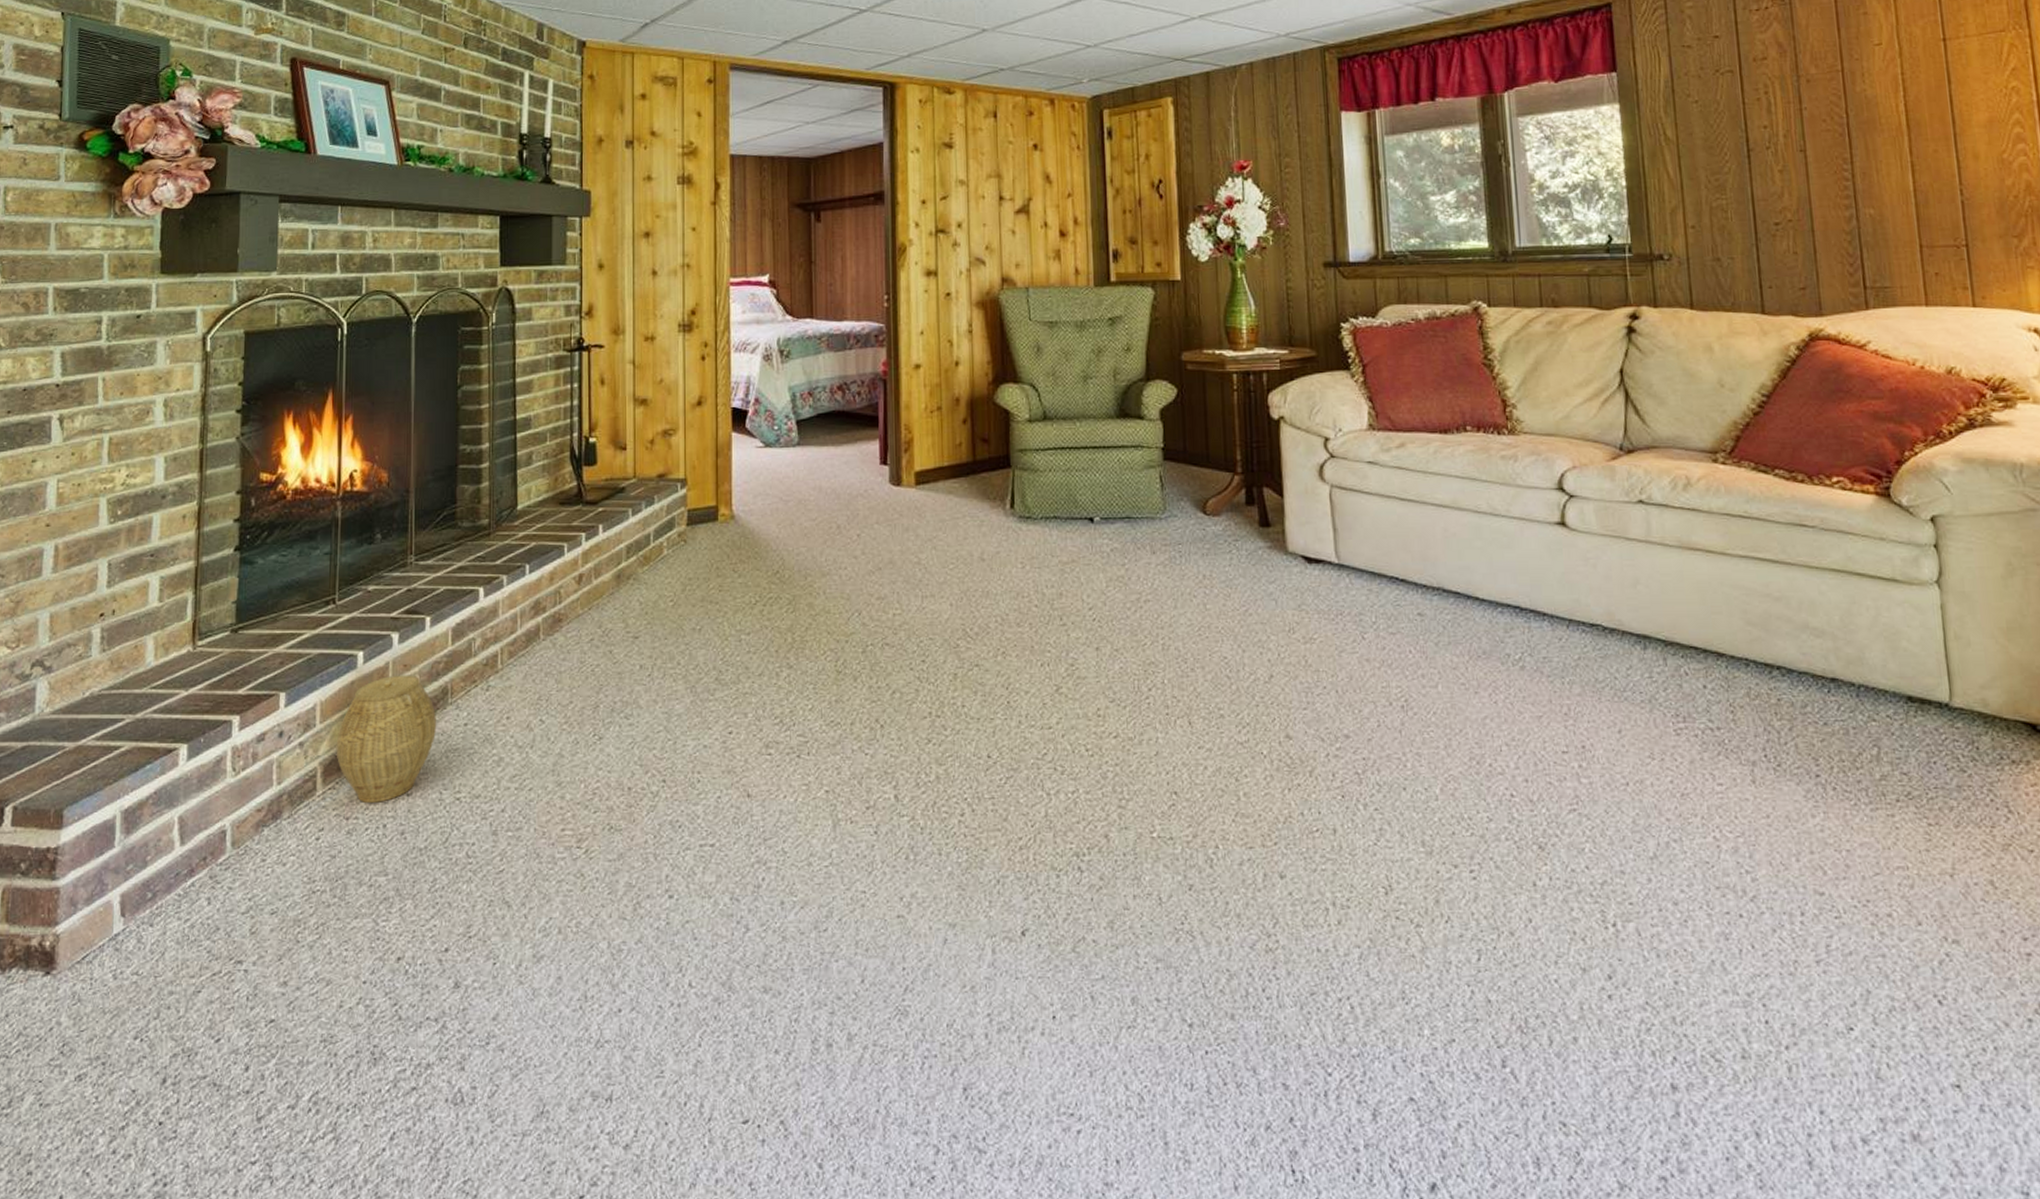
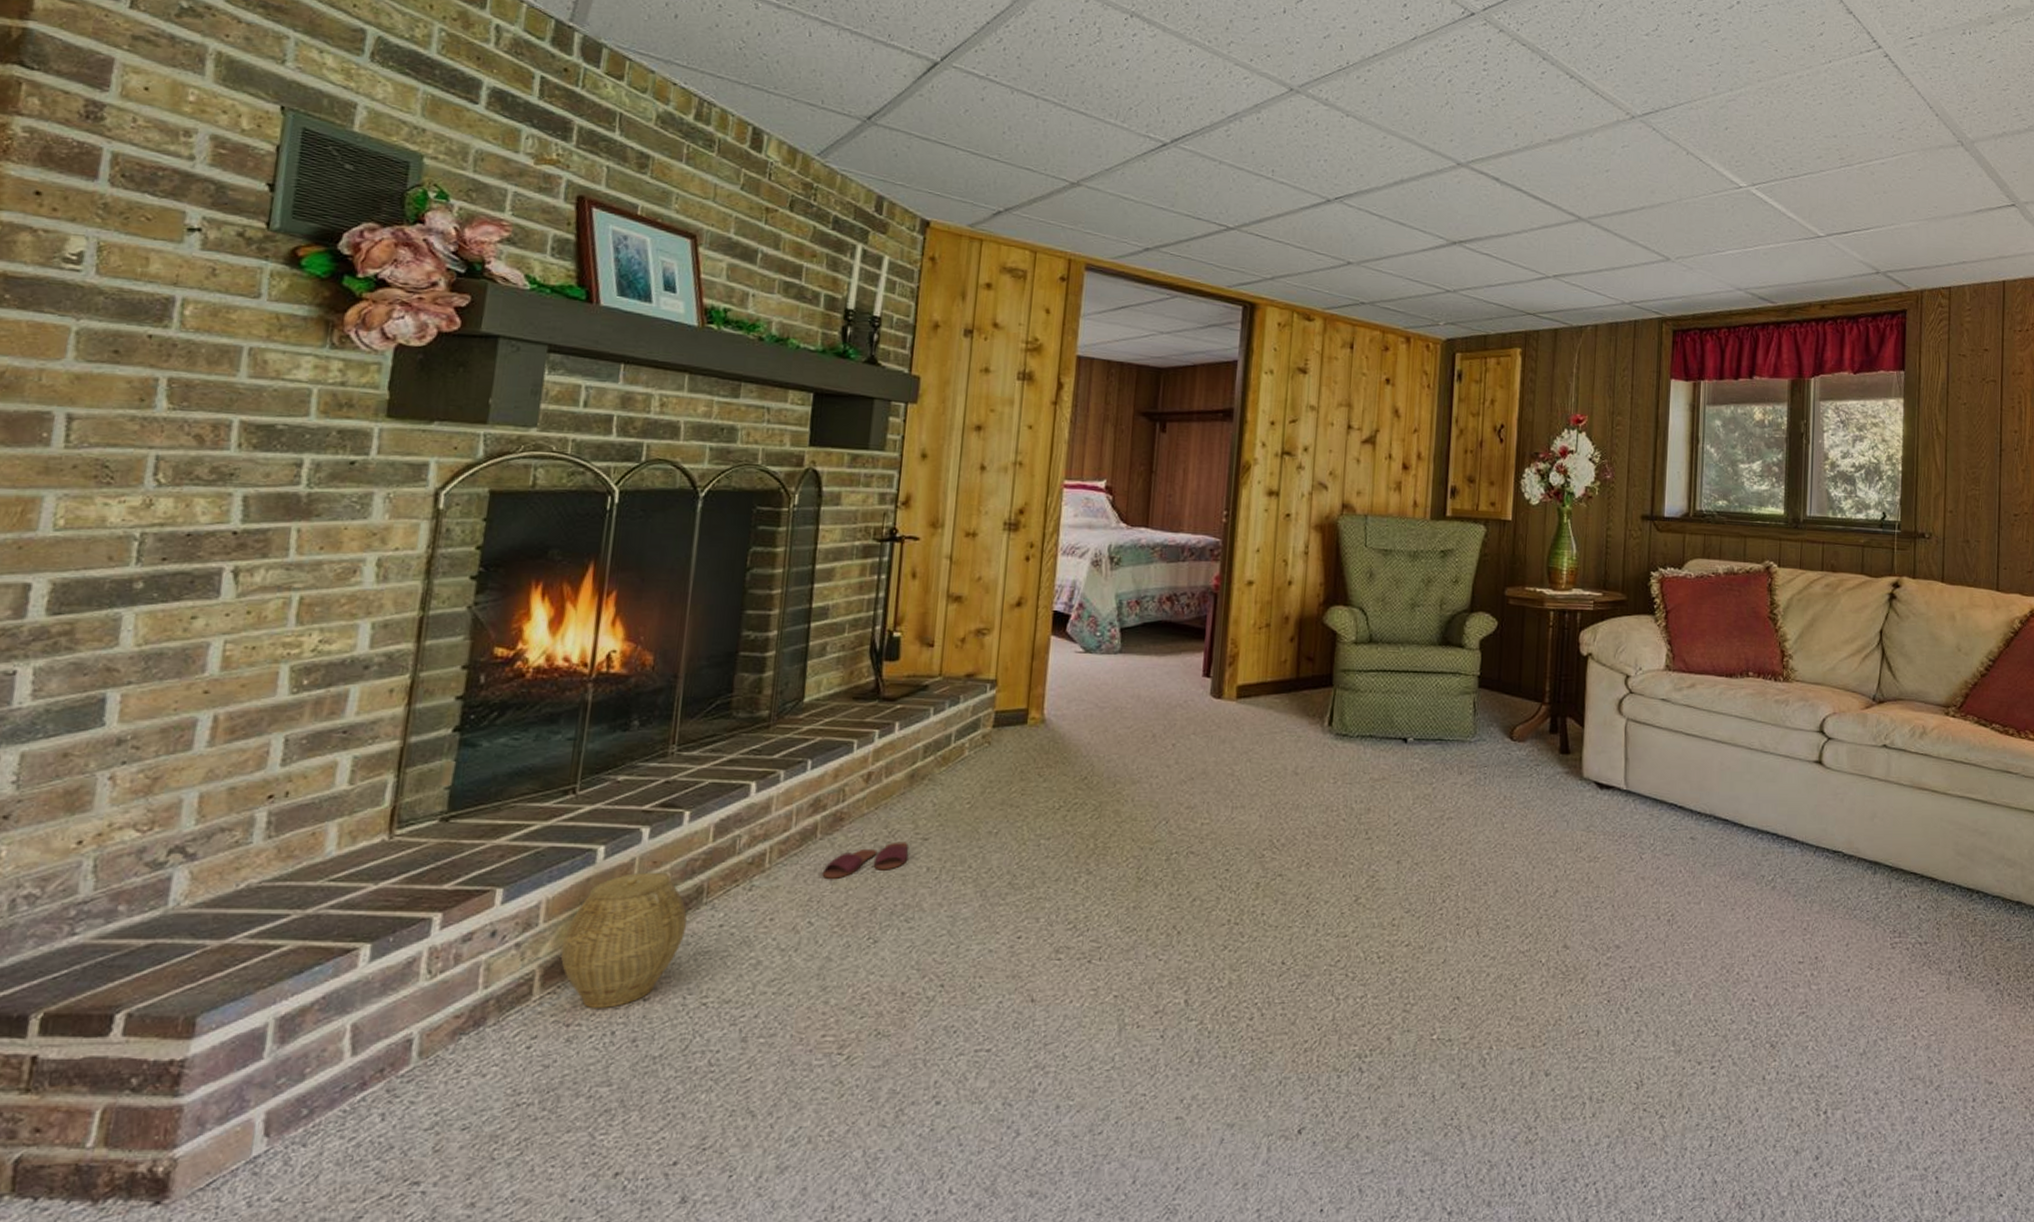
slippers: none [548,640,622,678] -> present [822,841,909,879]

